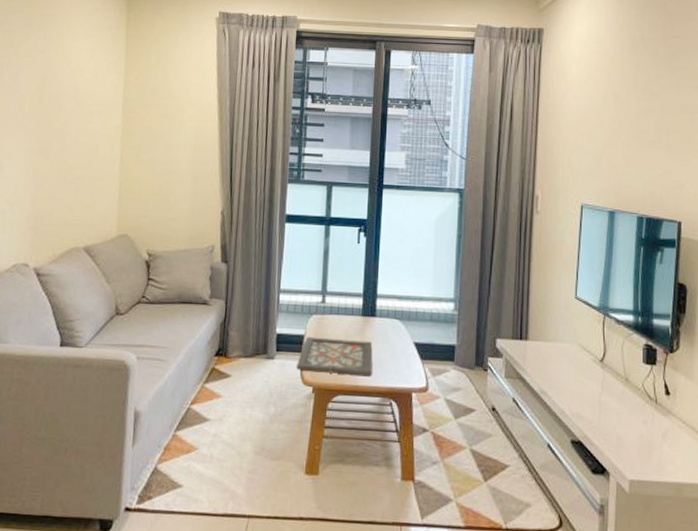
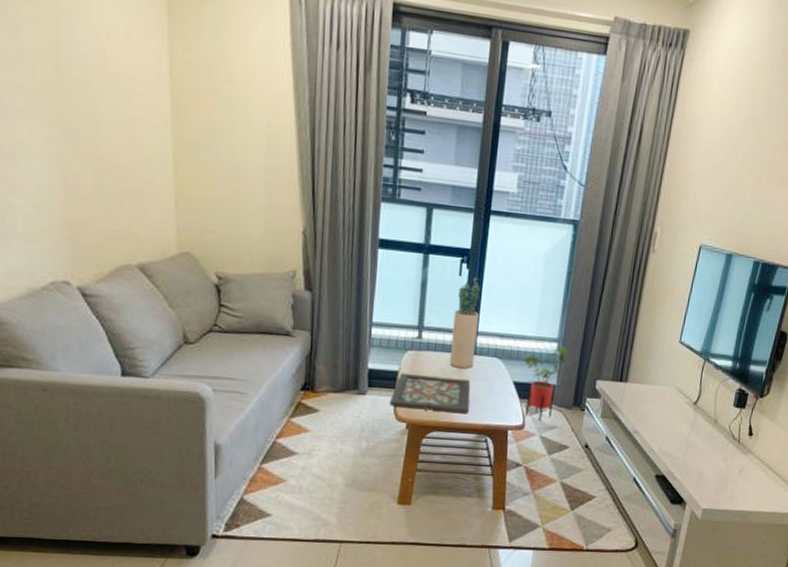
vase: none [352,241,378,331] -> present [450,273,481,369]
house plant: none [422,305,469,381] -> present [524,345,572,420]

